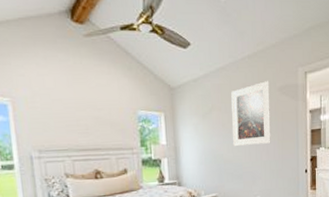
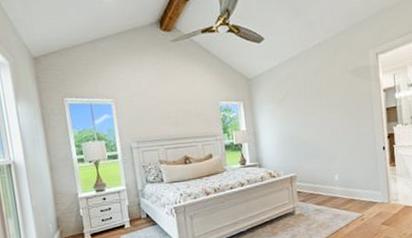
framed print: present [231,81,271,147] -> none [304,65,346,129]

